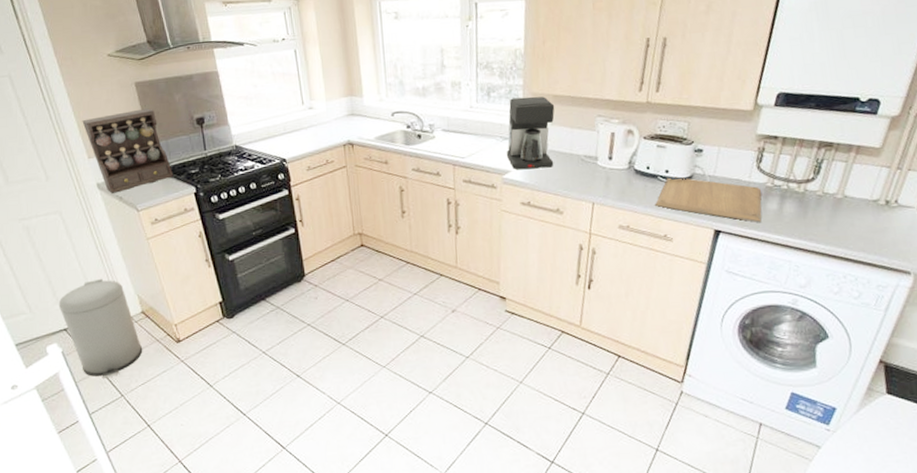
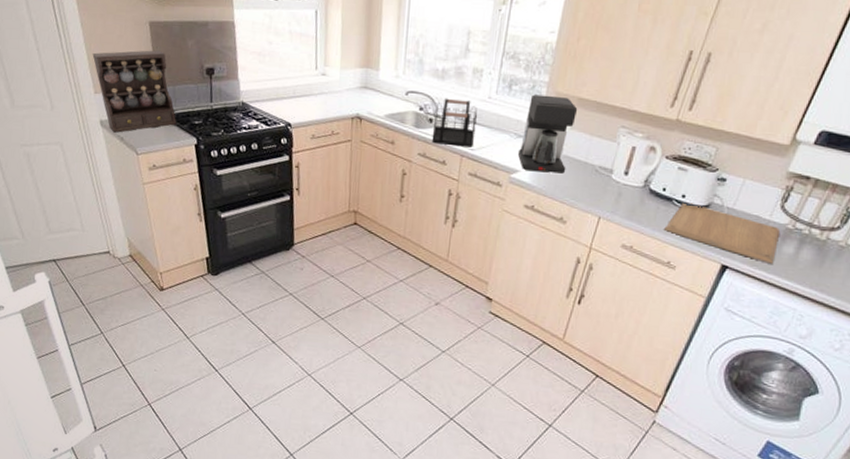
pedal bin: present [58,278,142,378] -> none [50,215,126,314]
dish rack: none [422,112,464,158] -> present [432,98,478,147]

